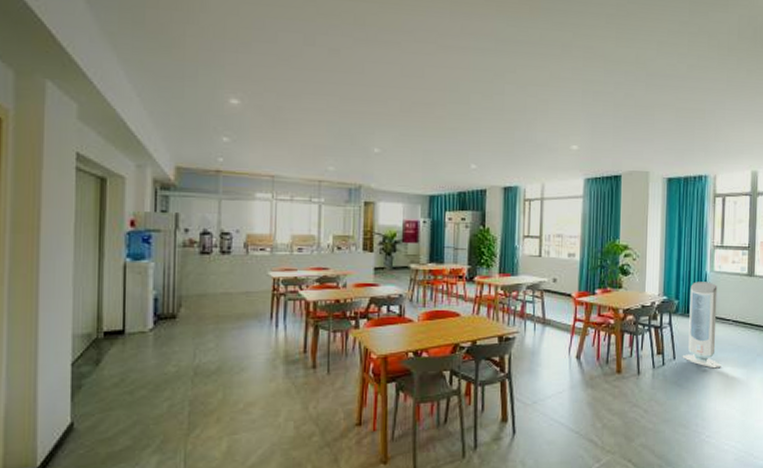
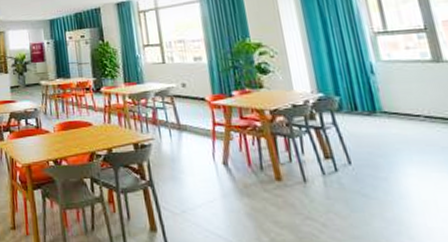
air purifier: present [682,282,721,369] -> none [352,73,422,175]

